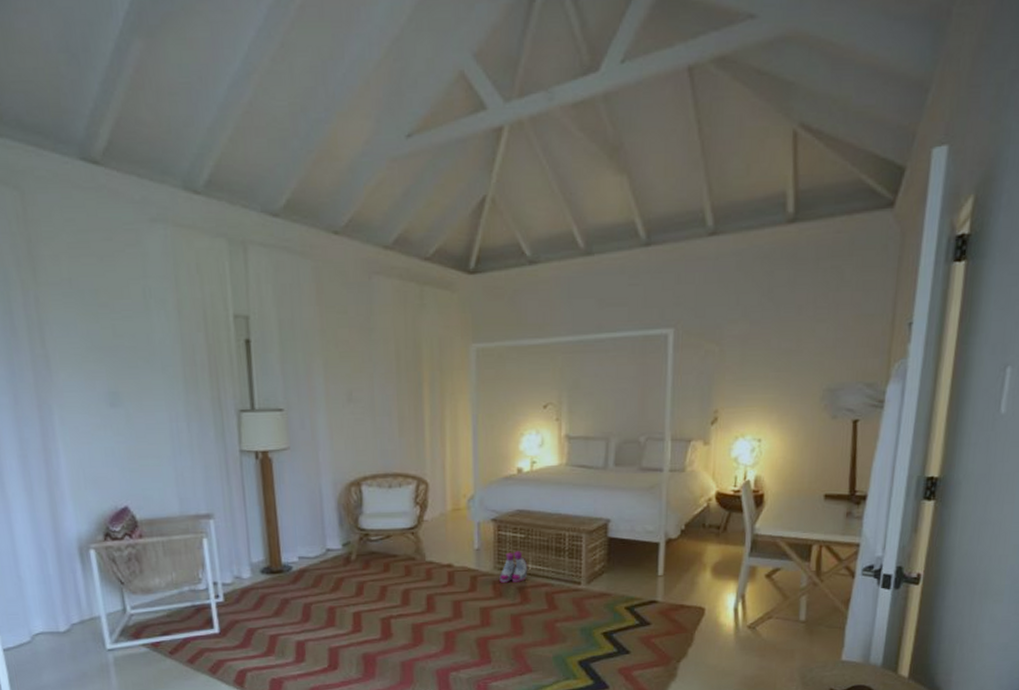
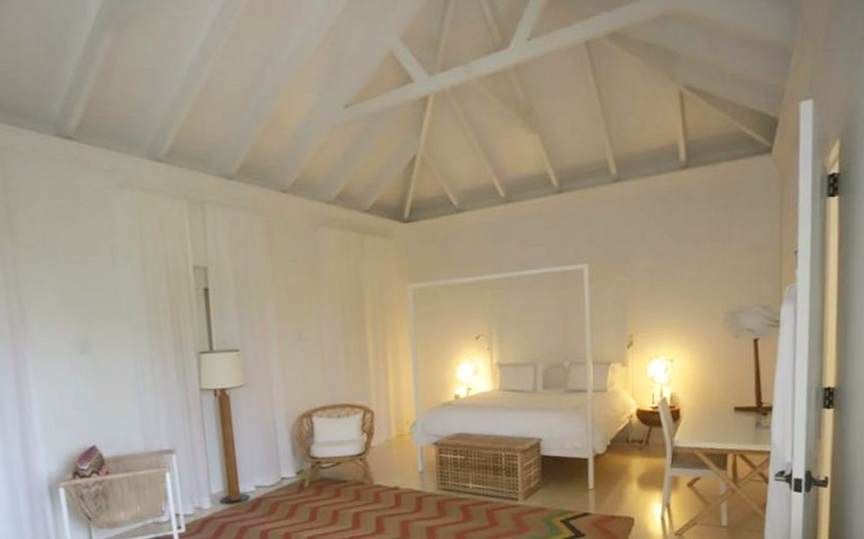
boots: present [499,551,528,583] -> none [443,471,469,502]

